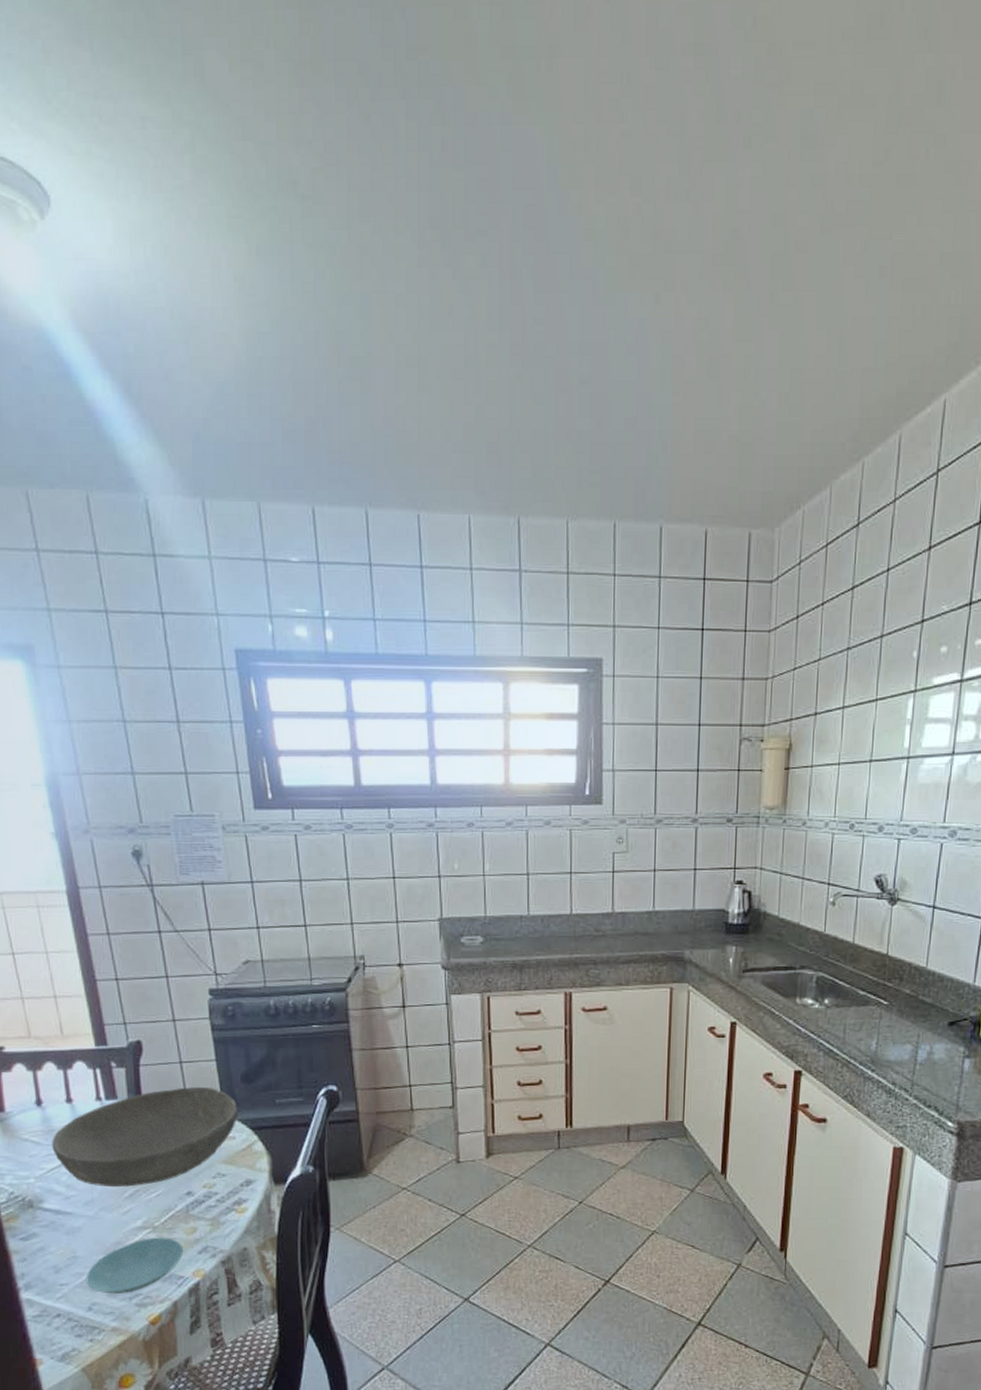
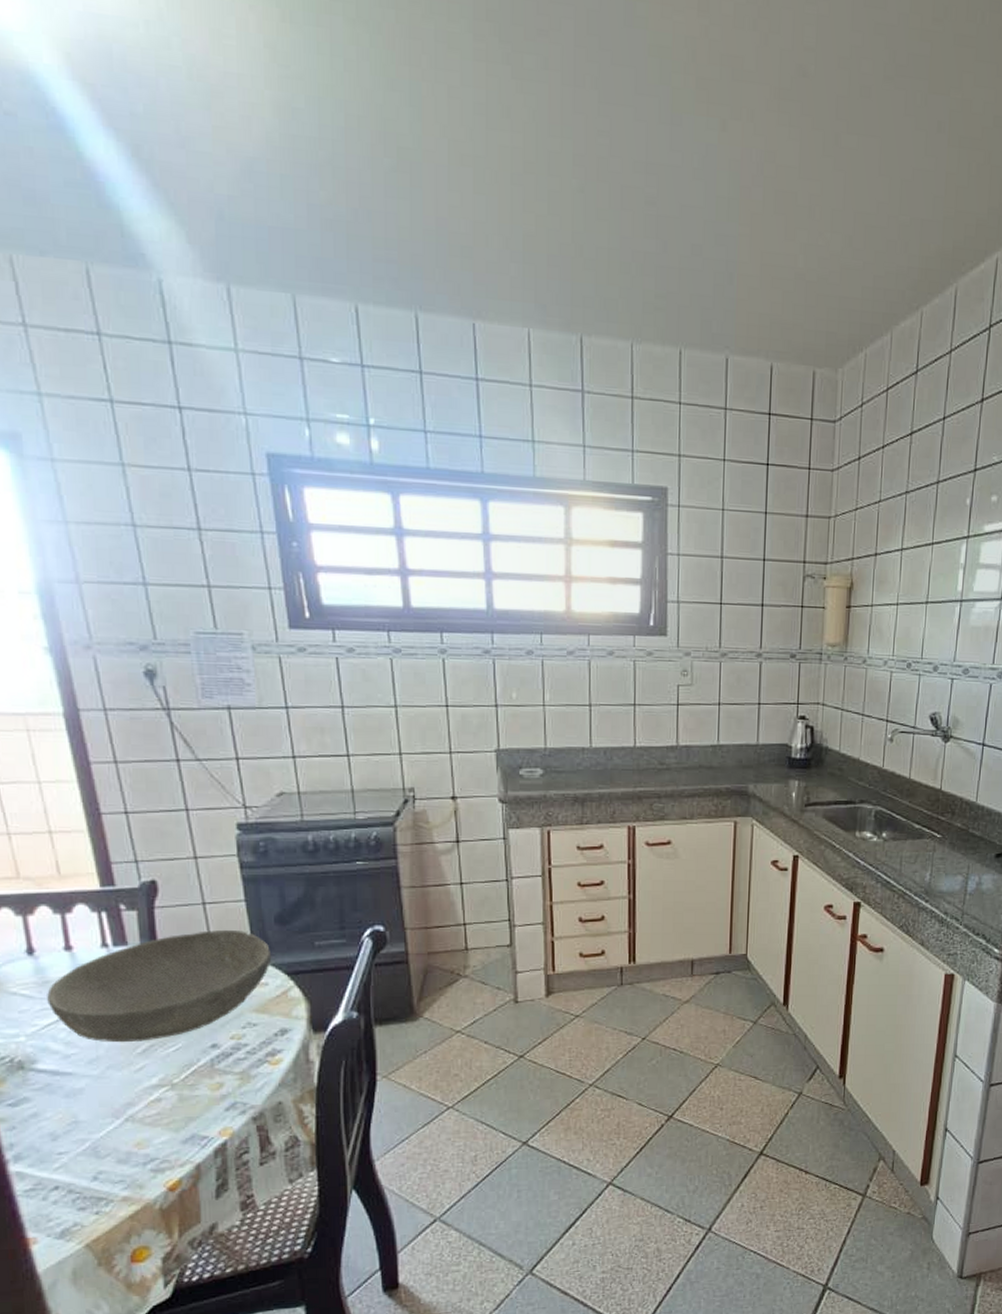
saucer: present [86,1237,184,1295] -> none [90,1095,208,1161]

